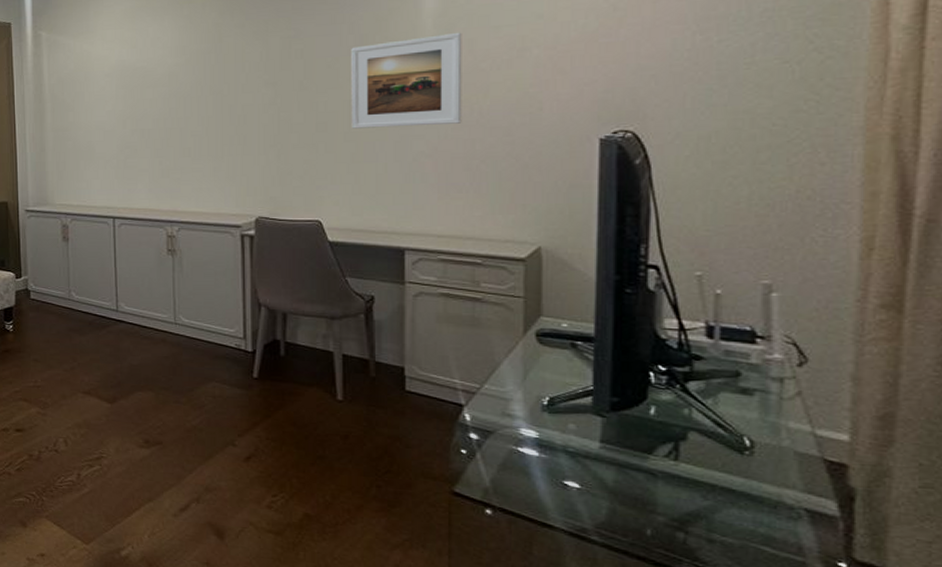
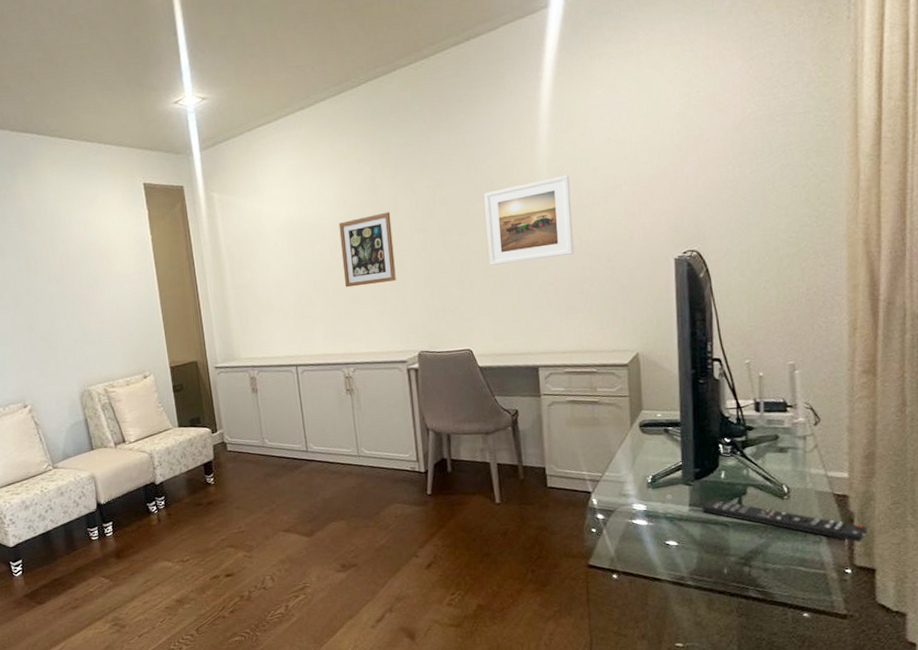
wall art: none [175,62,236,140] -> present [338,212,396,288]
remote control: none [618,438,877,531] -> present [701,499,867,543]

